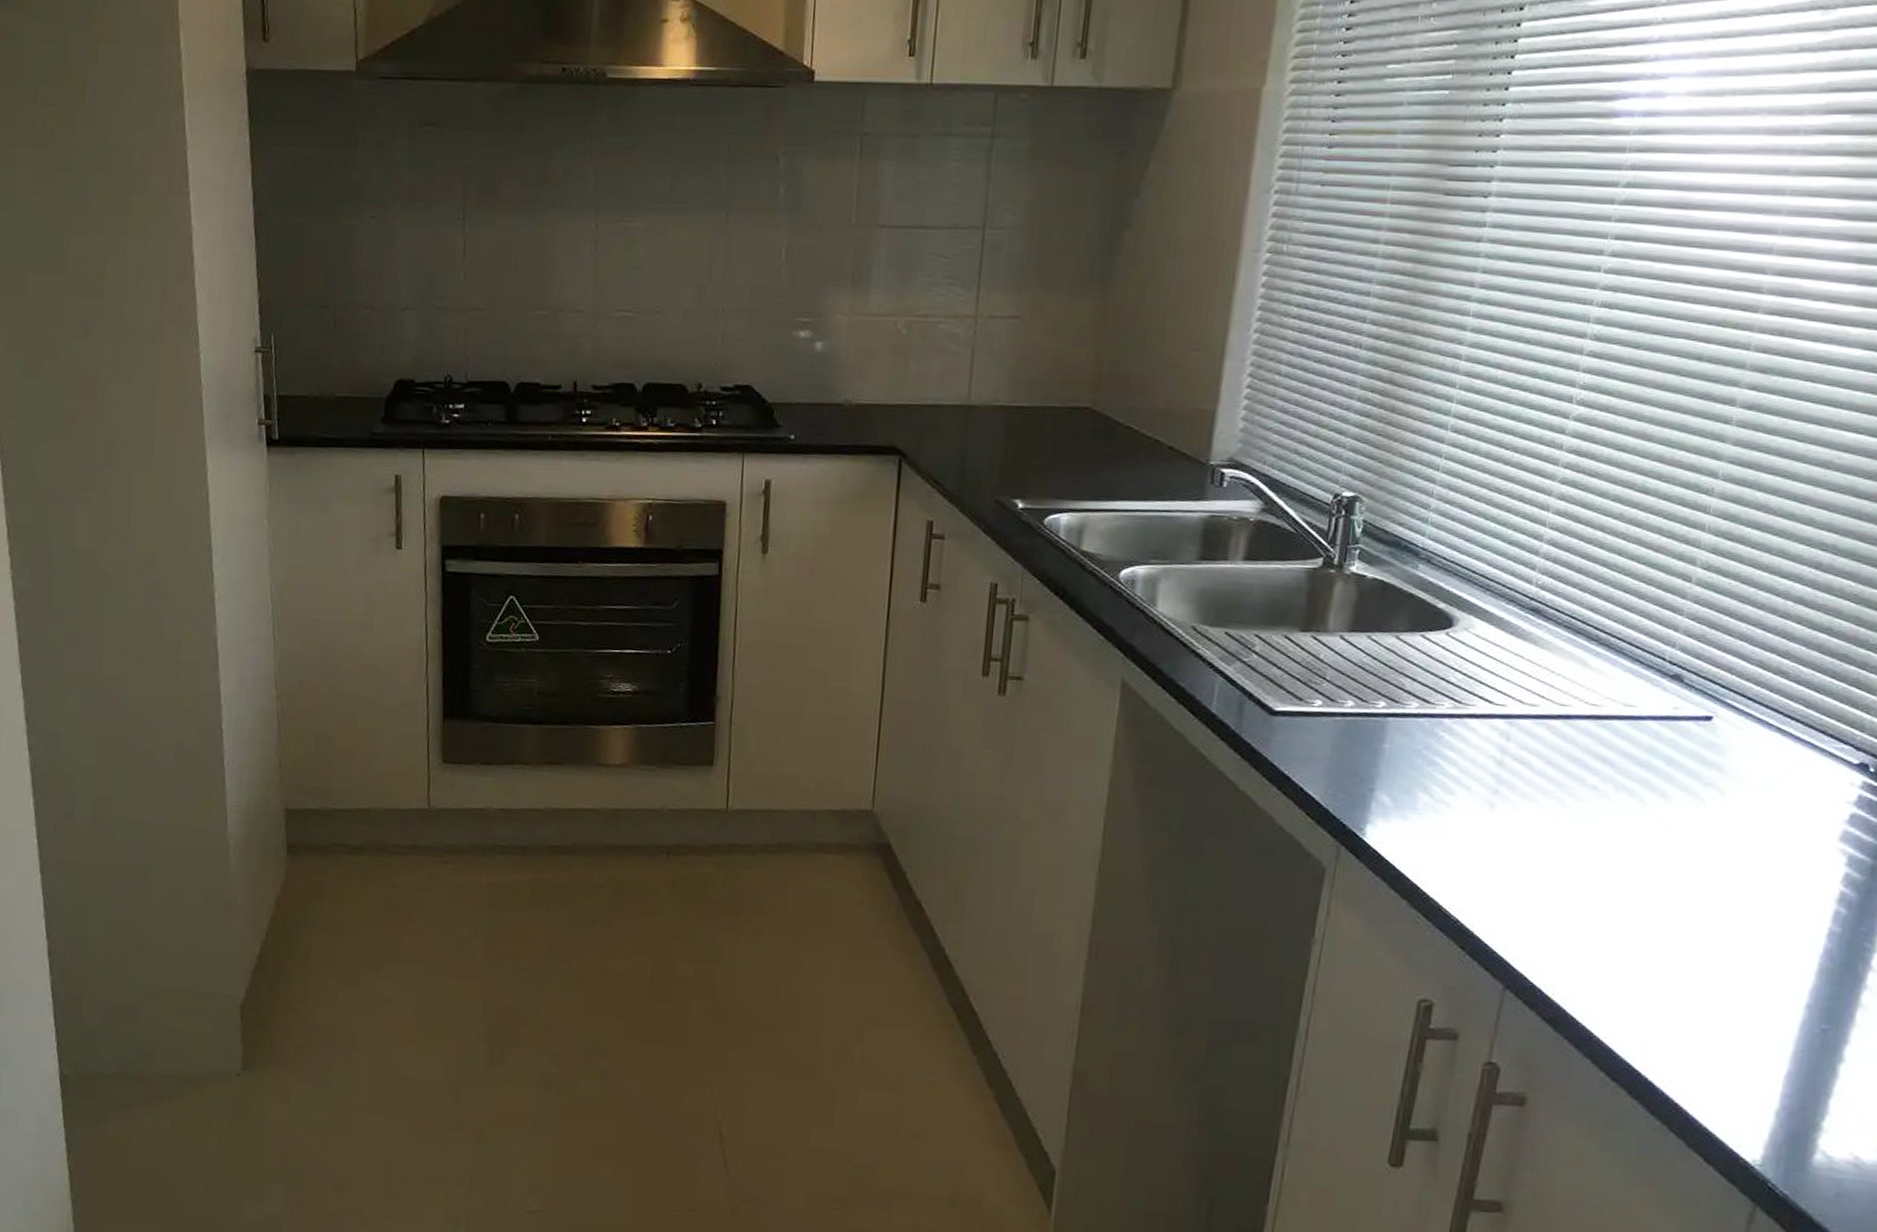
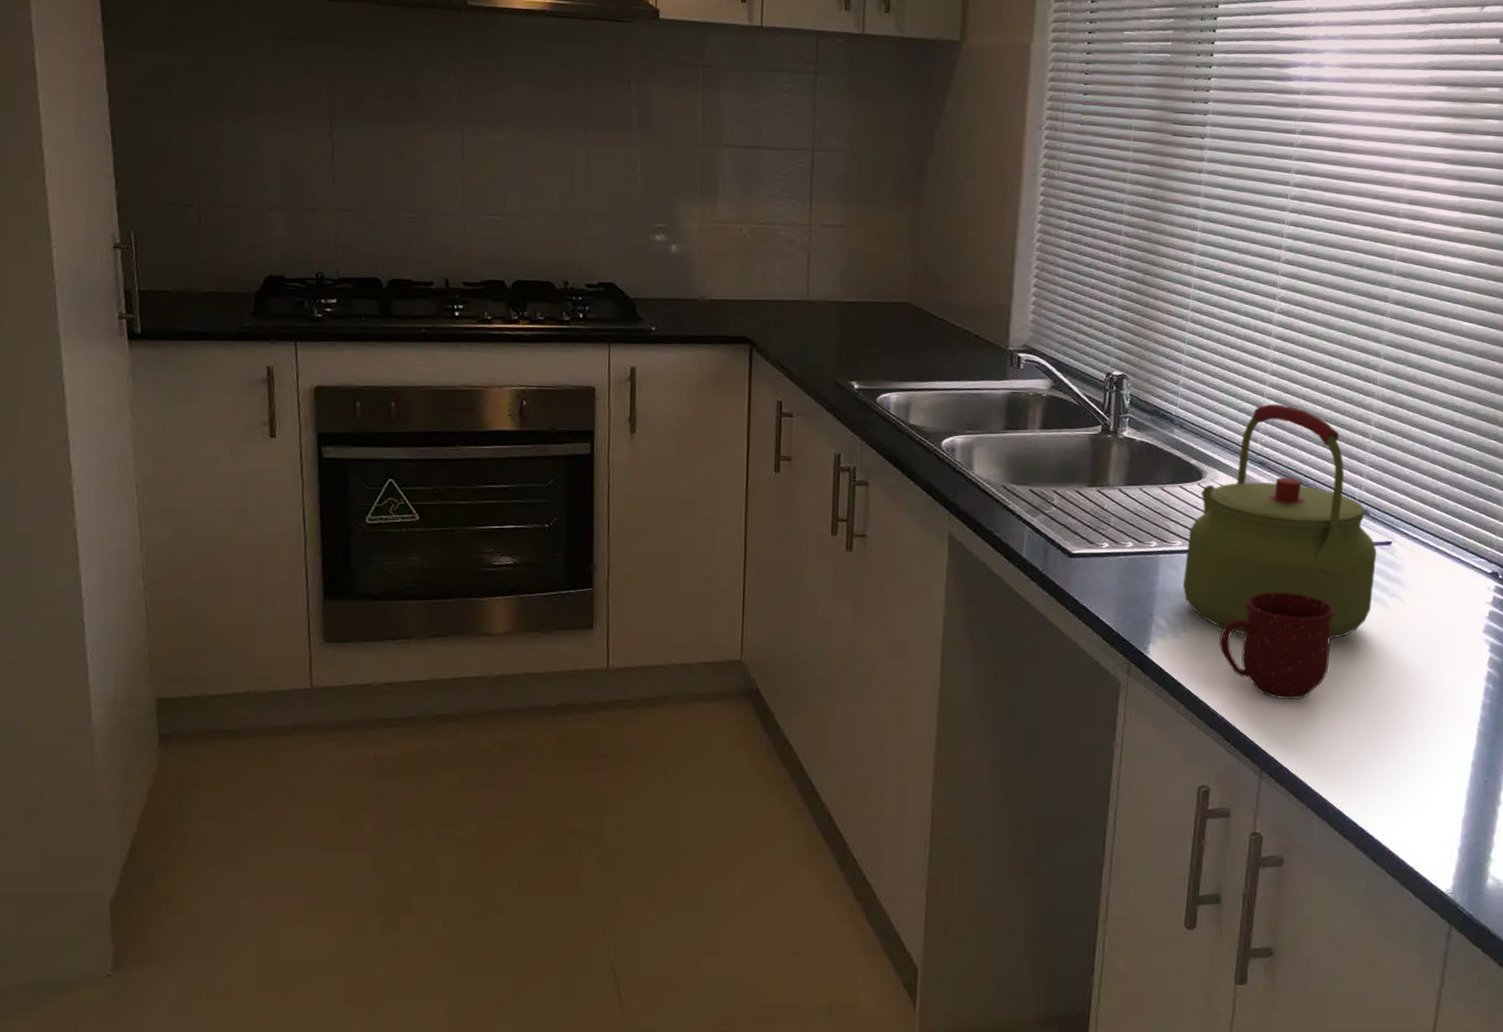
kettle: none [1416,536,1690,835] -> present [1183,404,1376,639]
mug: none [1459,771,1623,906] -> present [1219,592,1335,699]

